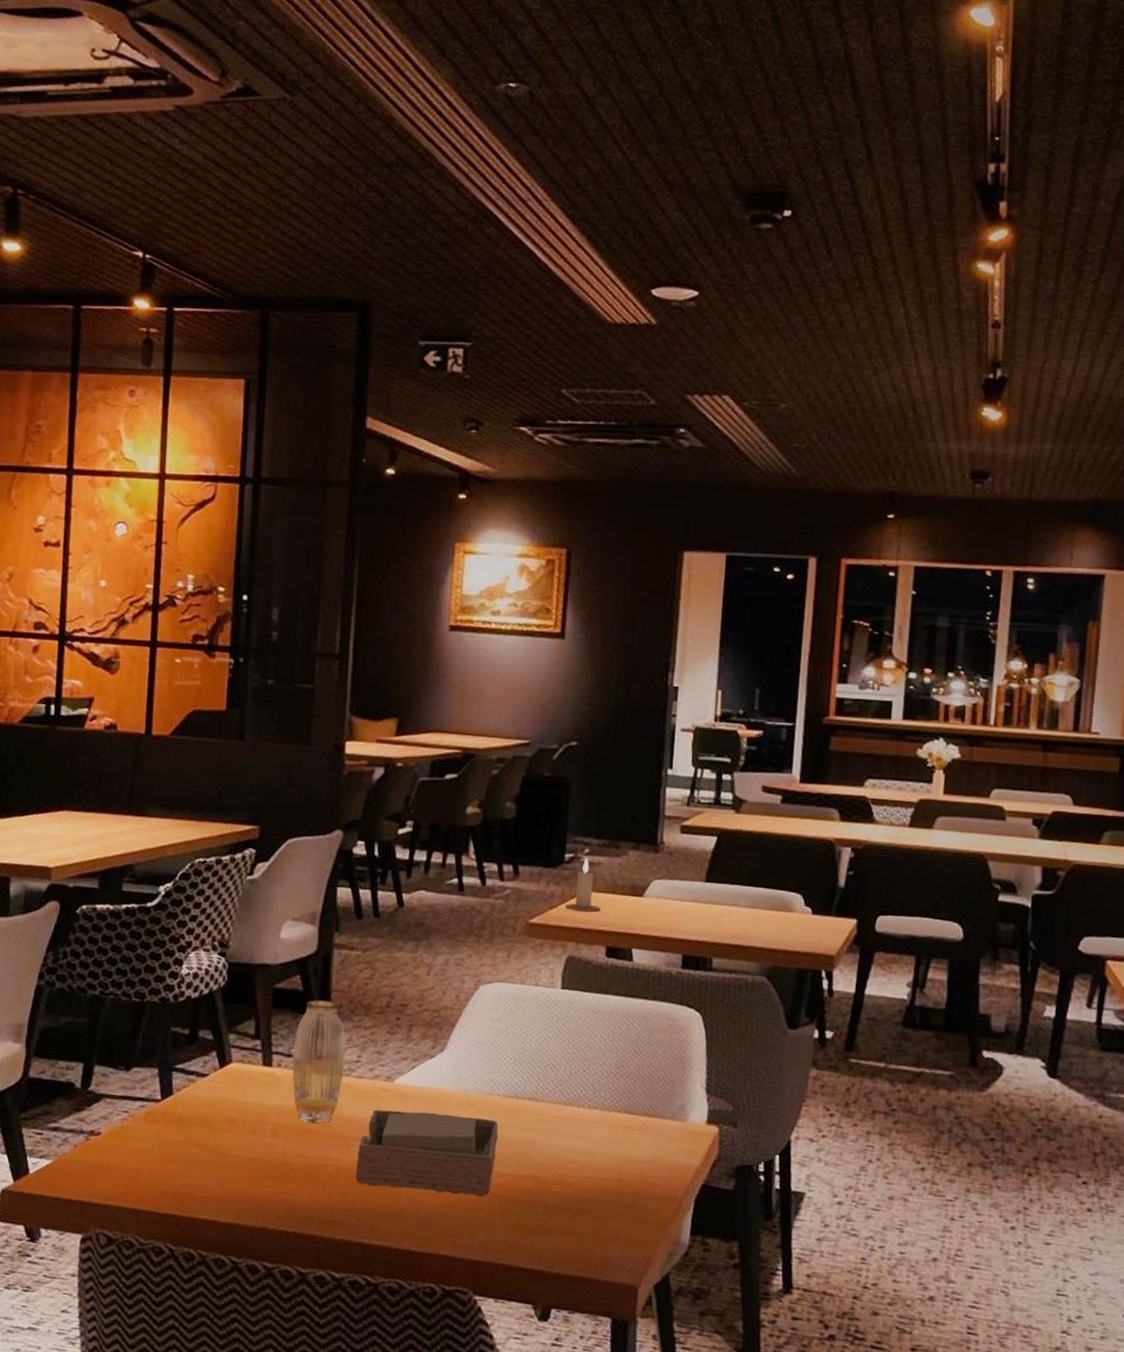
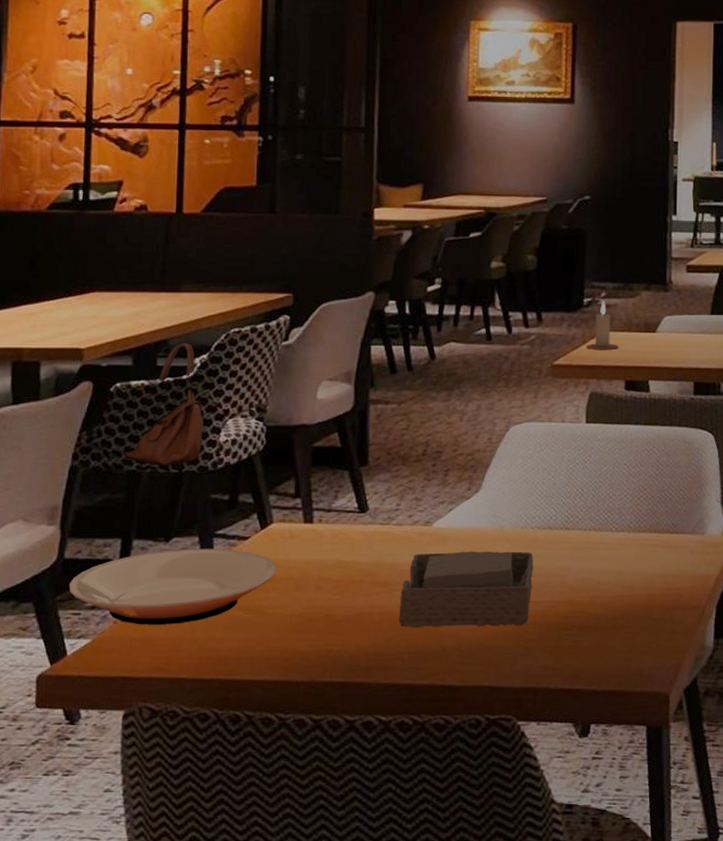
plate: none [33,1079,234,1155] -> present [69,548,277,625]
handbag: none [87,869,166,994] -> present [123,343,204,466]
vase: present [292,999,346,1123] -> none [333,454,385,573]

